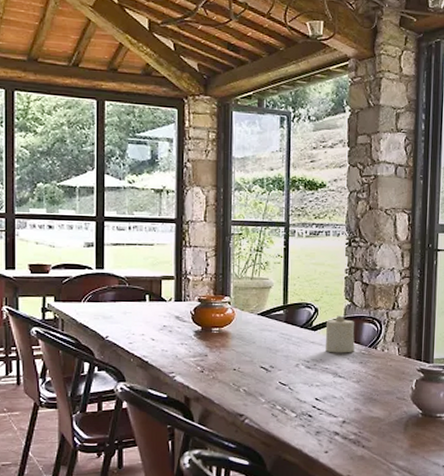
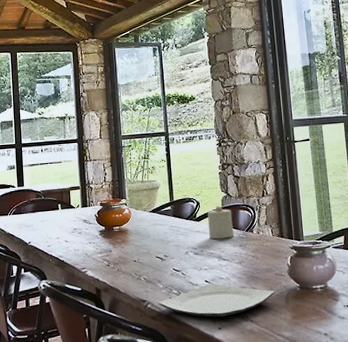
plate: none [257,402,394,440] -> present [158,283,275,317]

